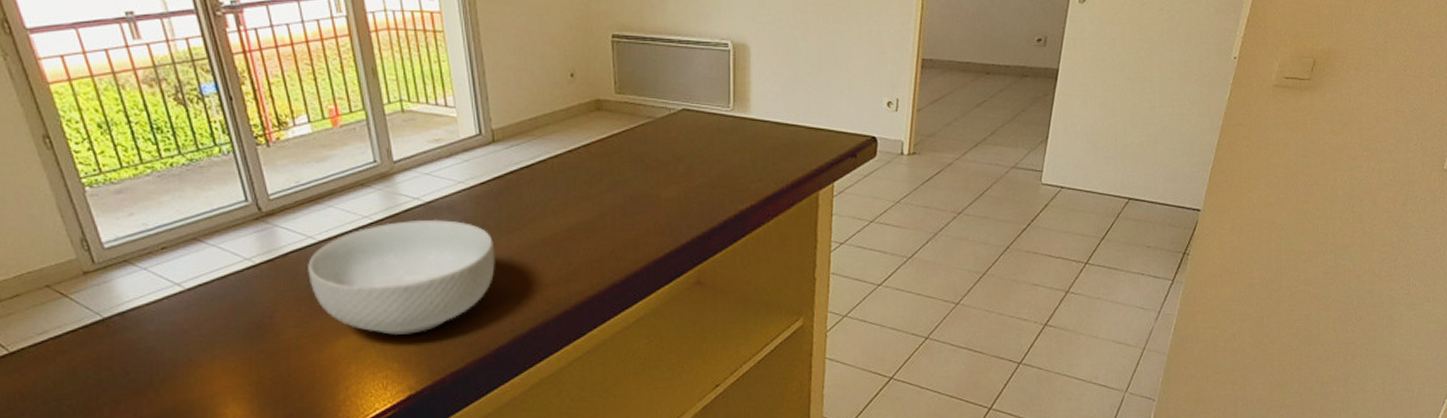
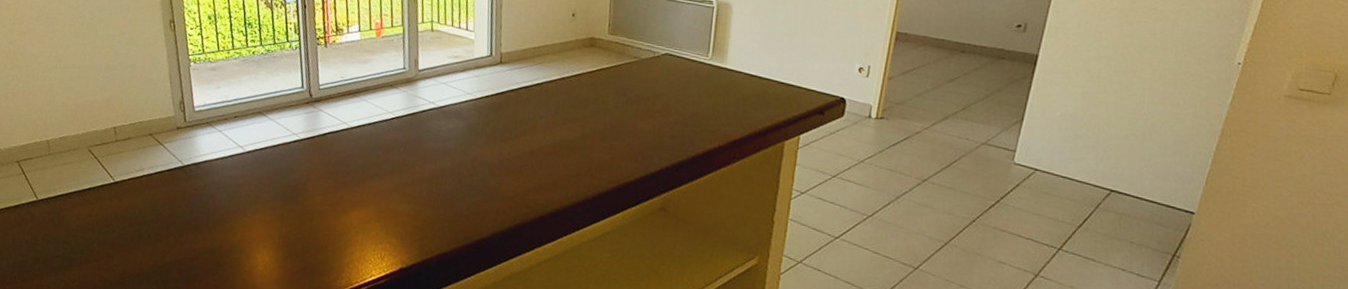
cereal bowl: present [308,219,495,335] -> none [338,120,489,216]

